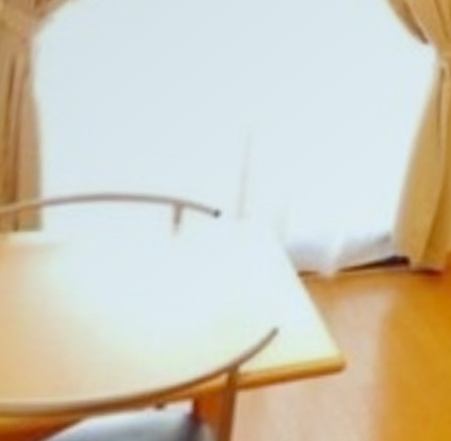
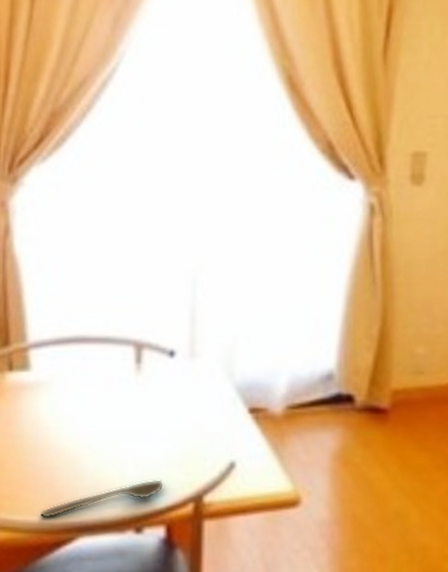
spoon: none [38,350,196,400] -> present [40,479,165,519]

